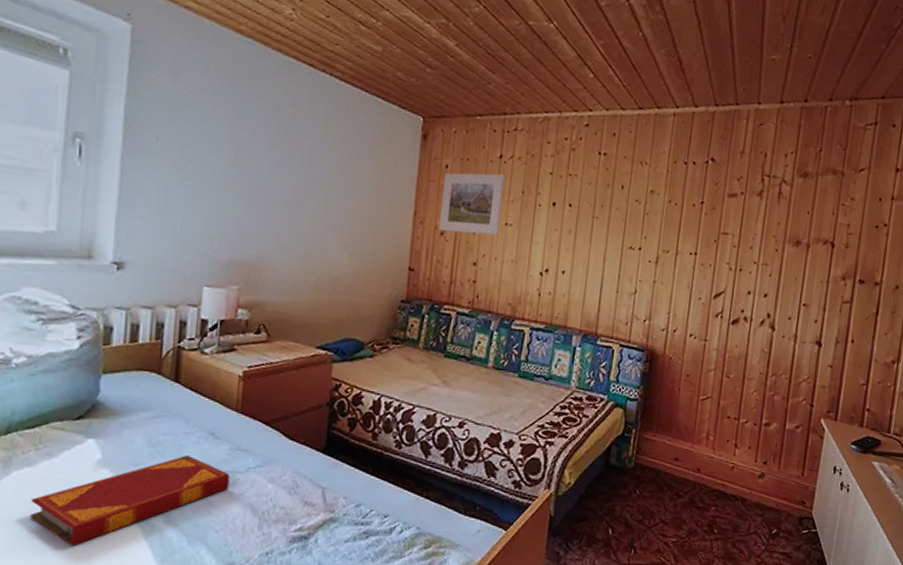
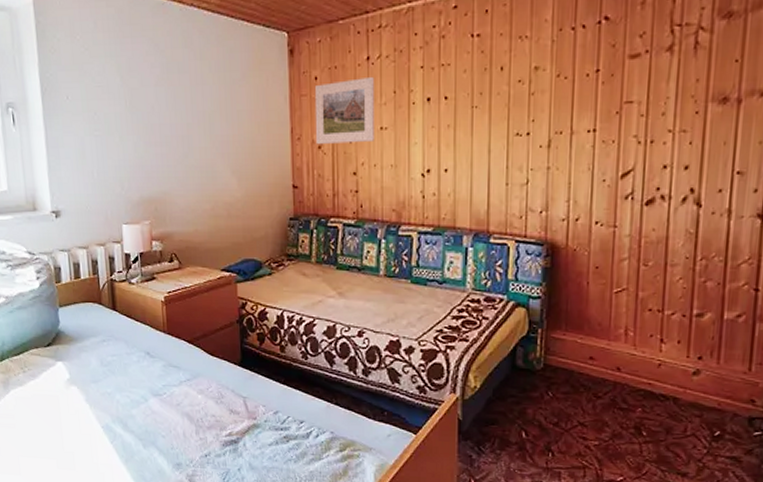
hardback book: present [30,455,230,547] -> none [27,373,168,450]

